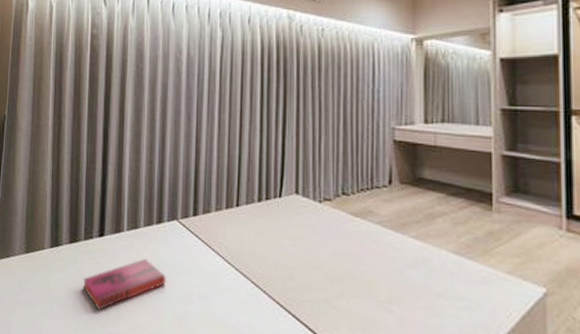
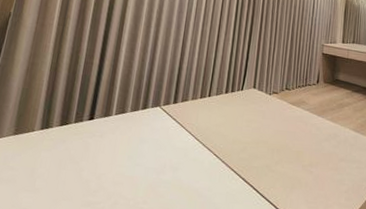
hardback book: present [83,259,166,311] -> none [68,138,145,183]

